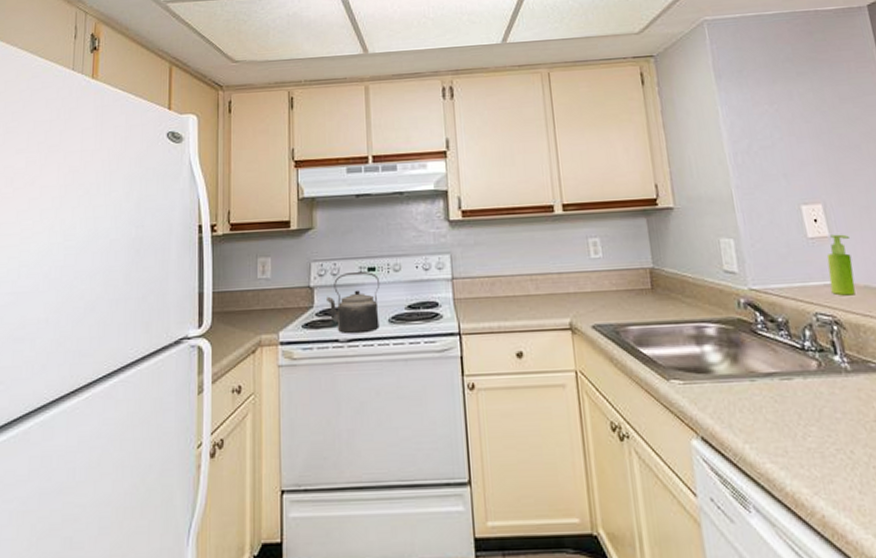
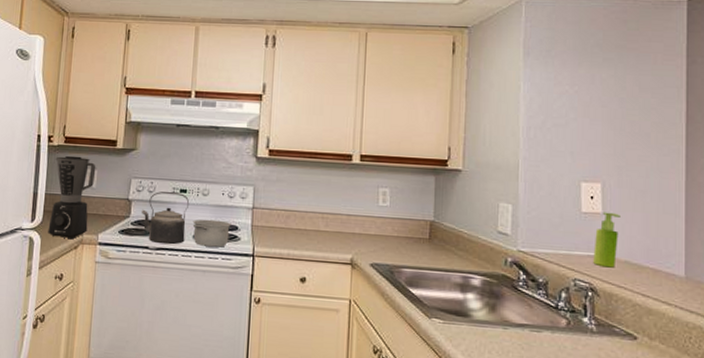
blender: none [219,244,269,343] -> present [48,155,96,240]
cooking pot: none [386,297,431,332] -> present [192,219,231,248]

